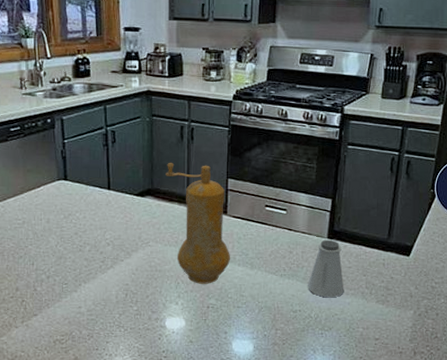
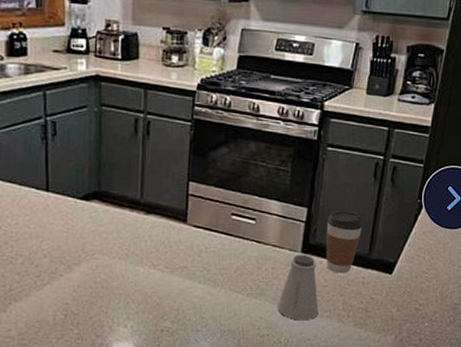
pepper mill: present [166,162,230,284] -> none [116,160,189,304]
coffee cup: none [349,201,382,256] -> present [326,210,363,273]

